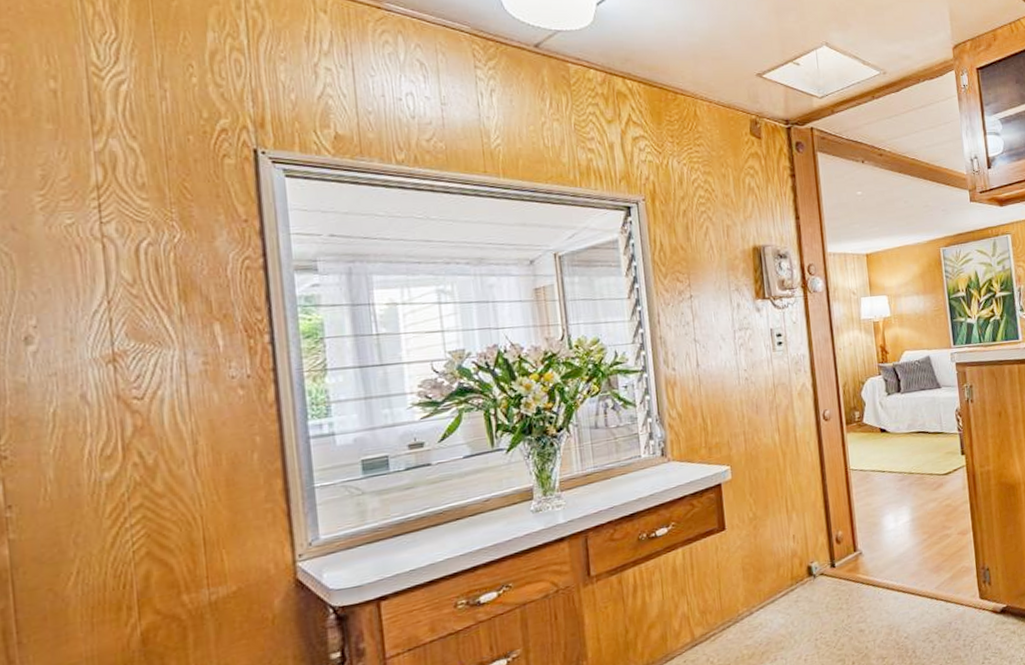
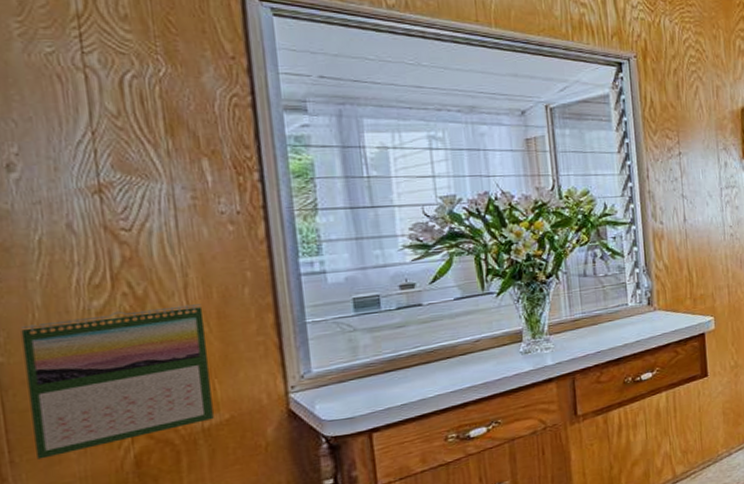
calendar: none [33,472,221,640] -> present [20,304,214,460]

